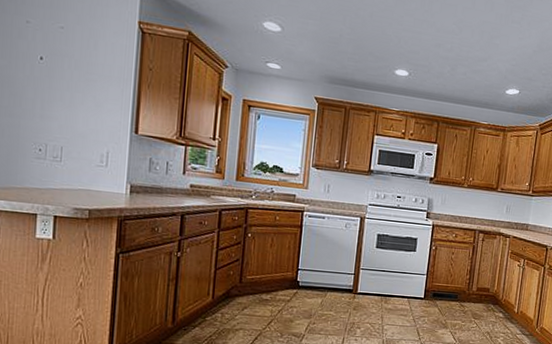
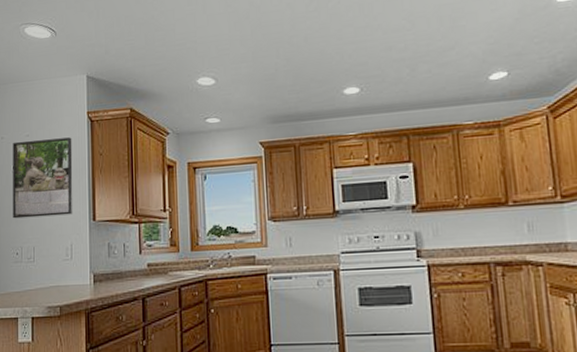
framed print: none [37,30,118,123] -> present [13,137,73,219]

